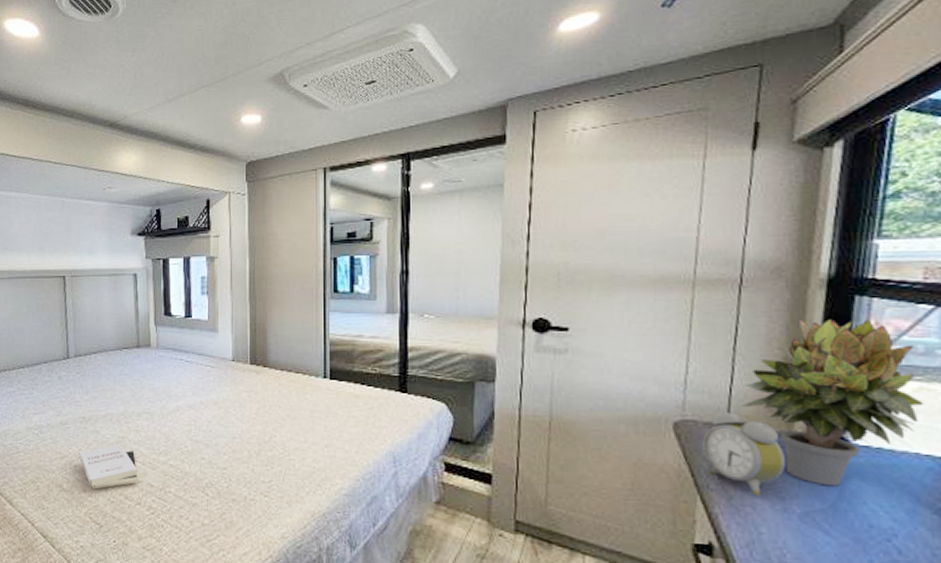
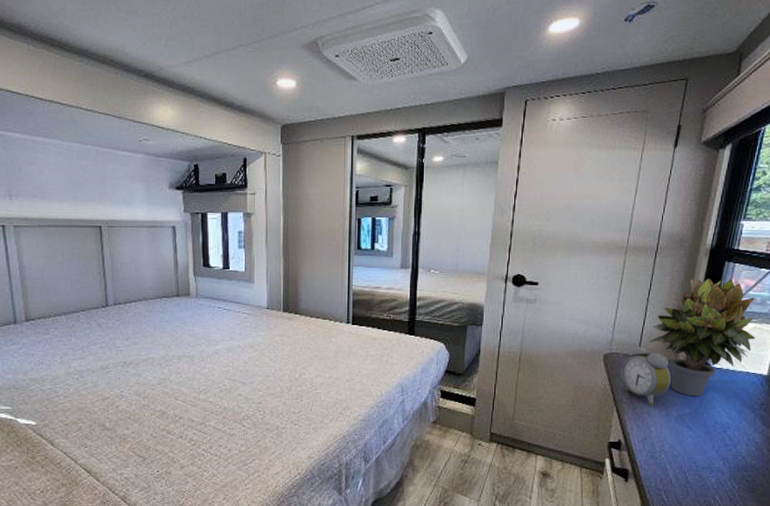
books: present [78,443,137,489] -> none [121,385,179,427]

